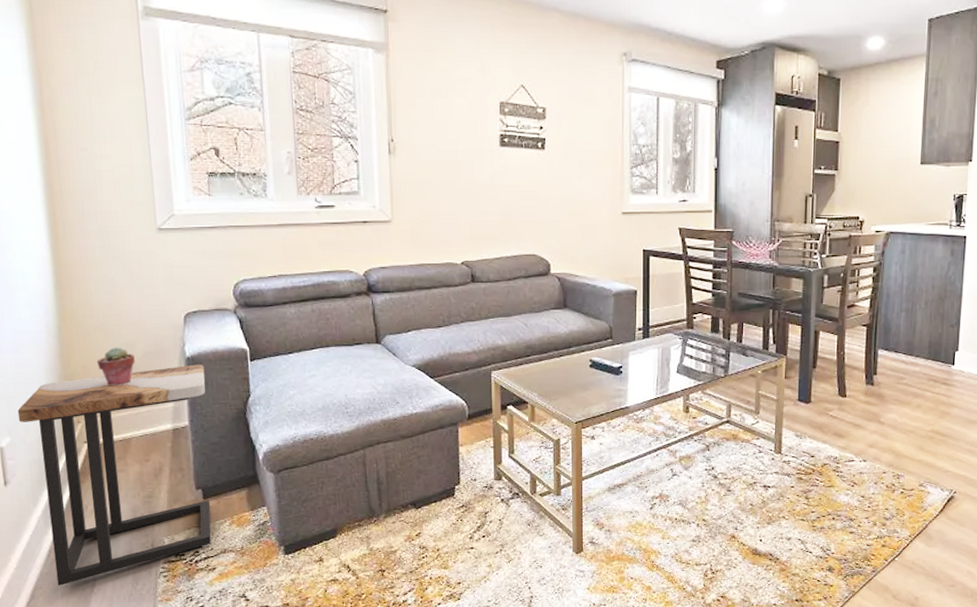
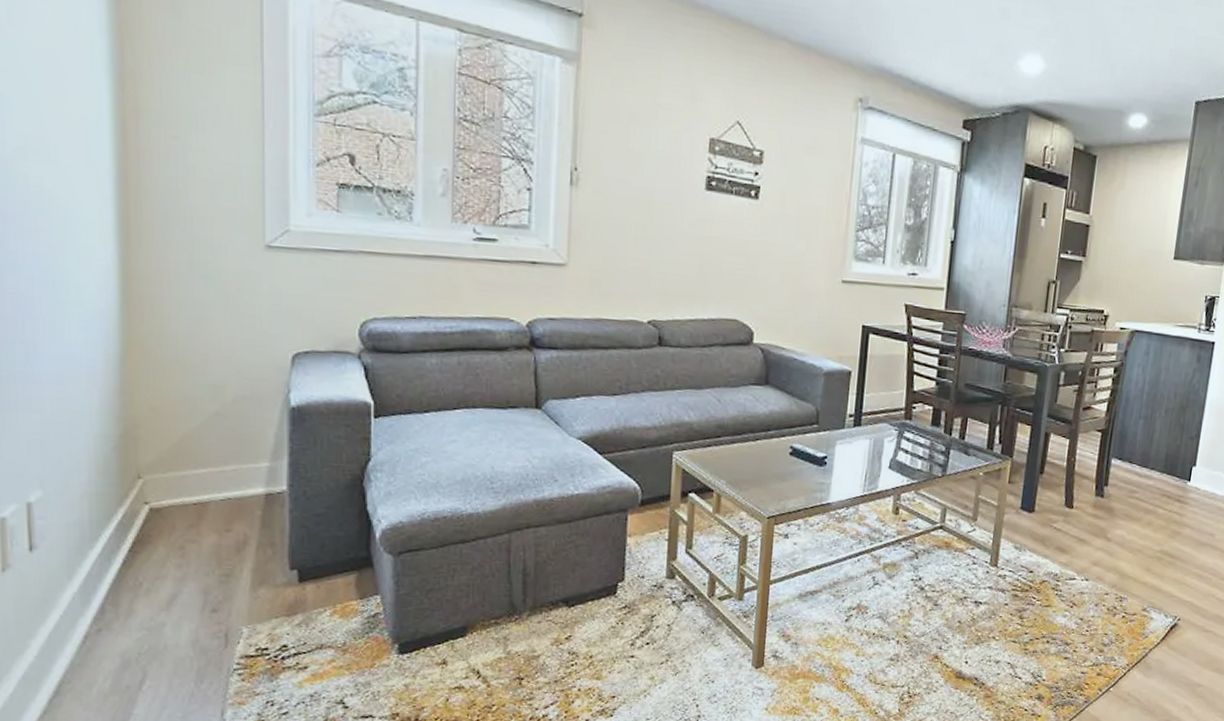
side table: present [17,364,211,587] -> none [55,416,314,682]
potted succulent: present [96,347,135,386] -> none [170,387,222,436]

